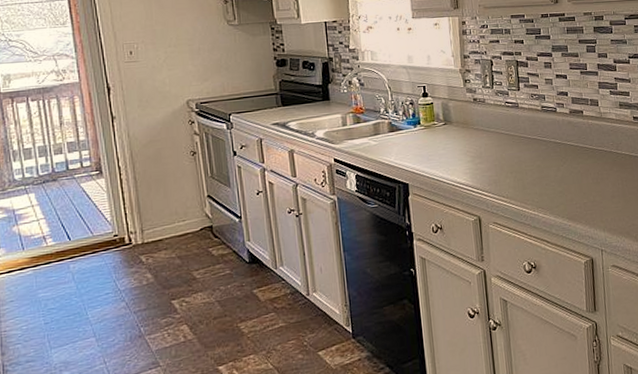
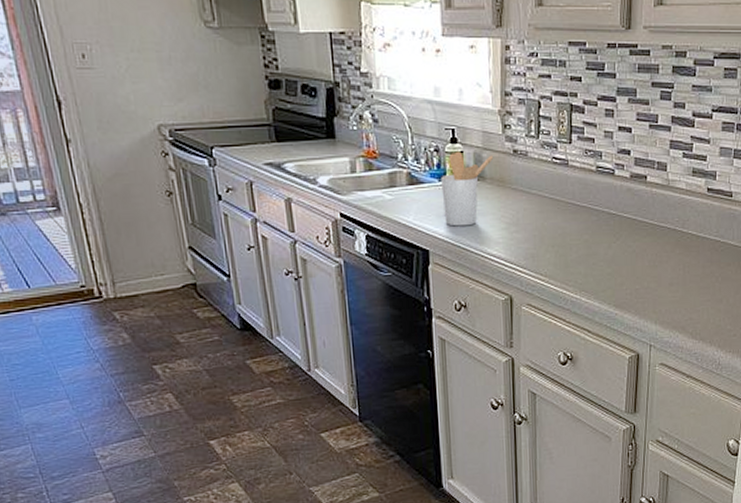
utensil holder: none [416,103,458,163] -> present [441,151,494,227]

